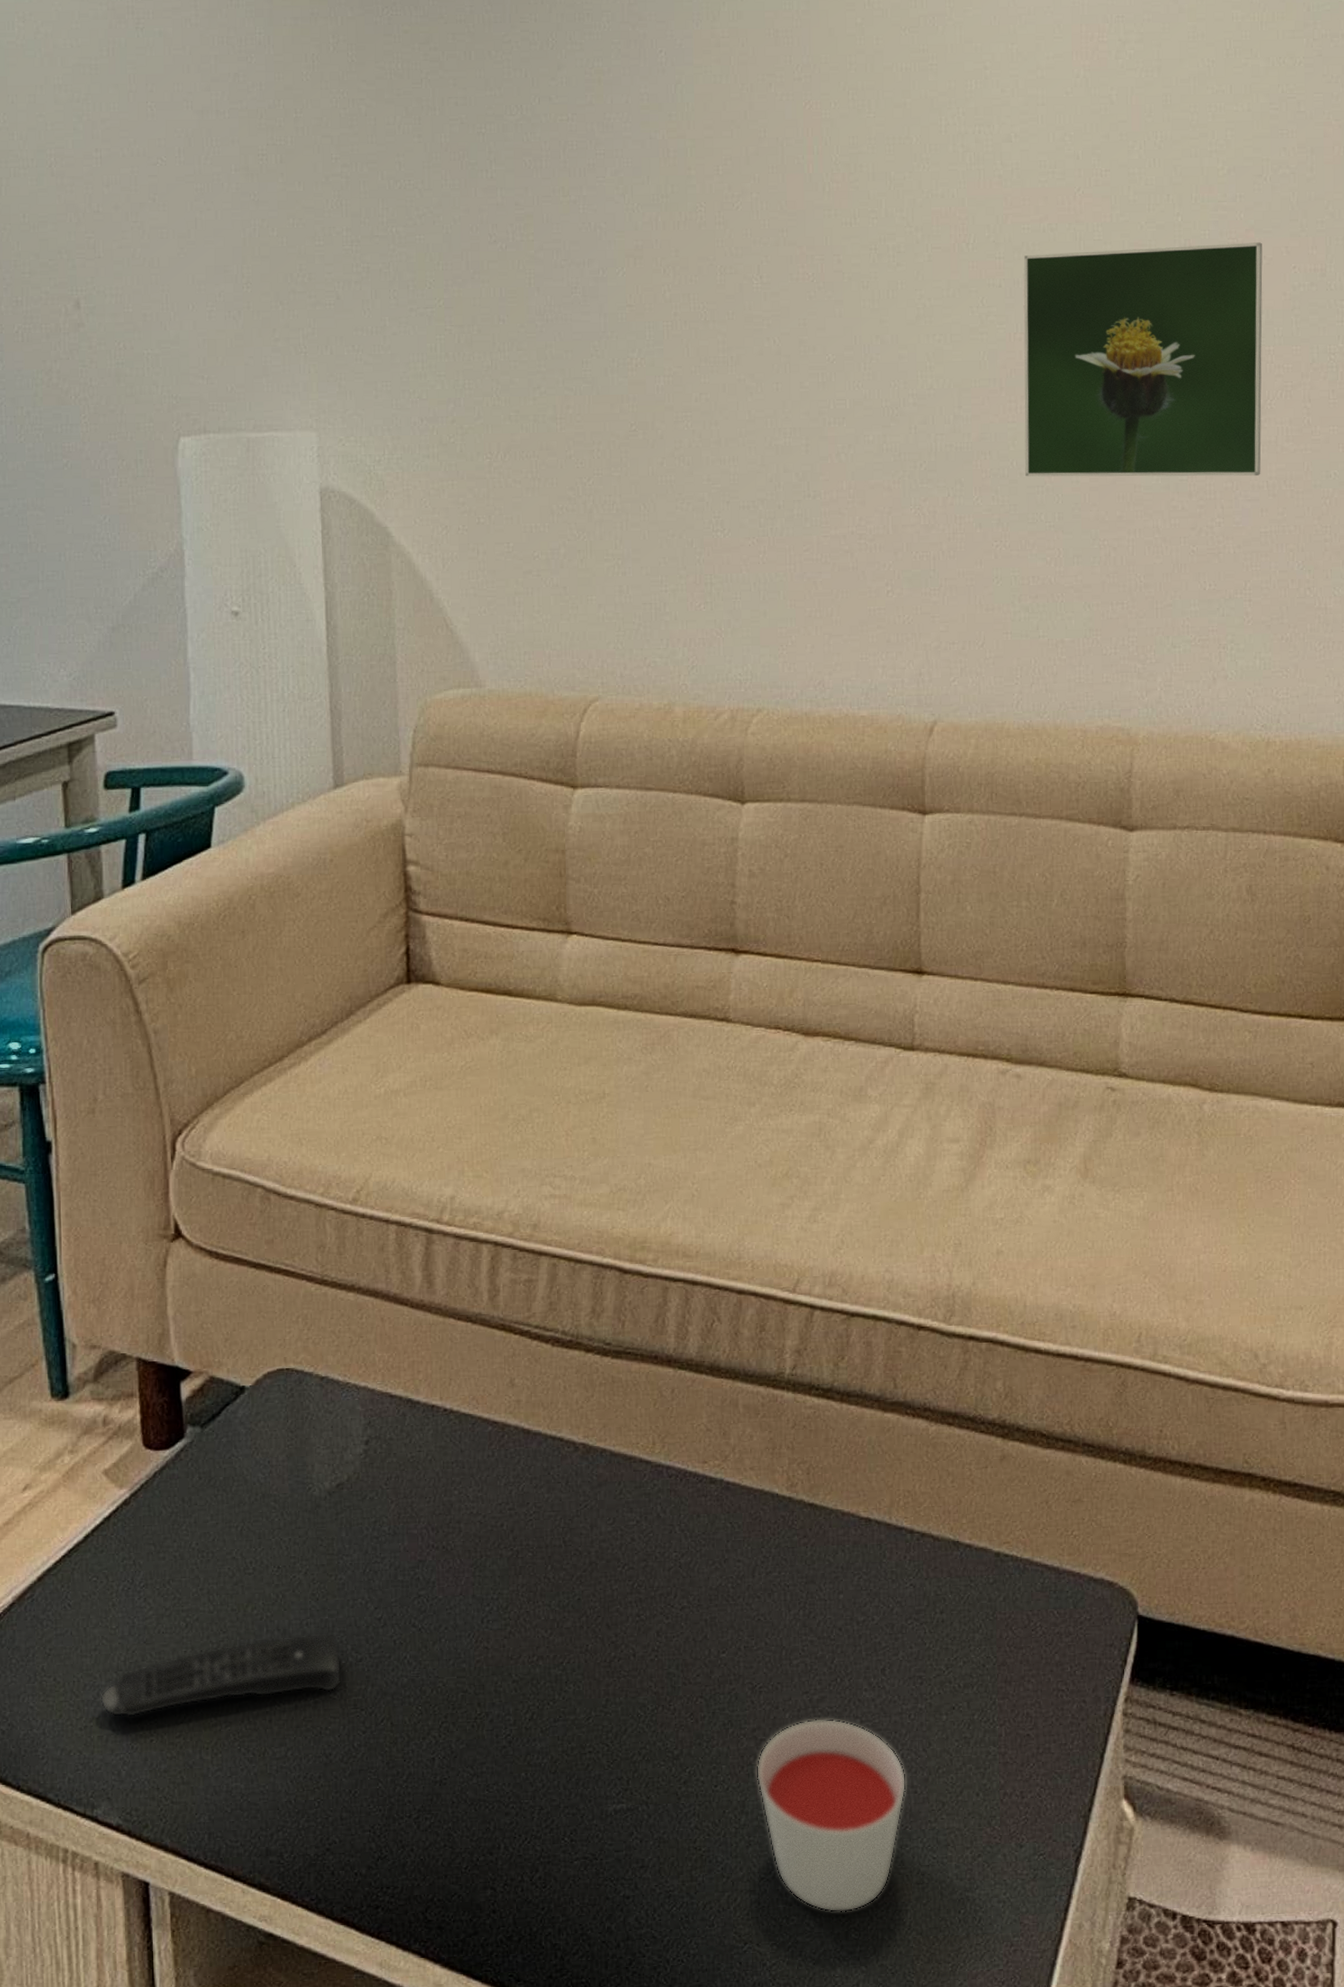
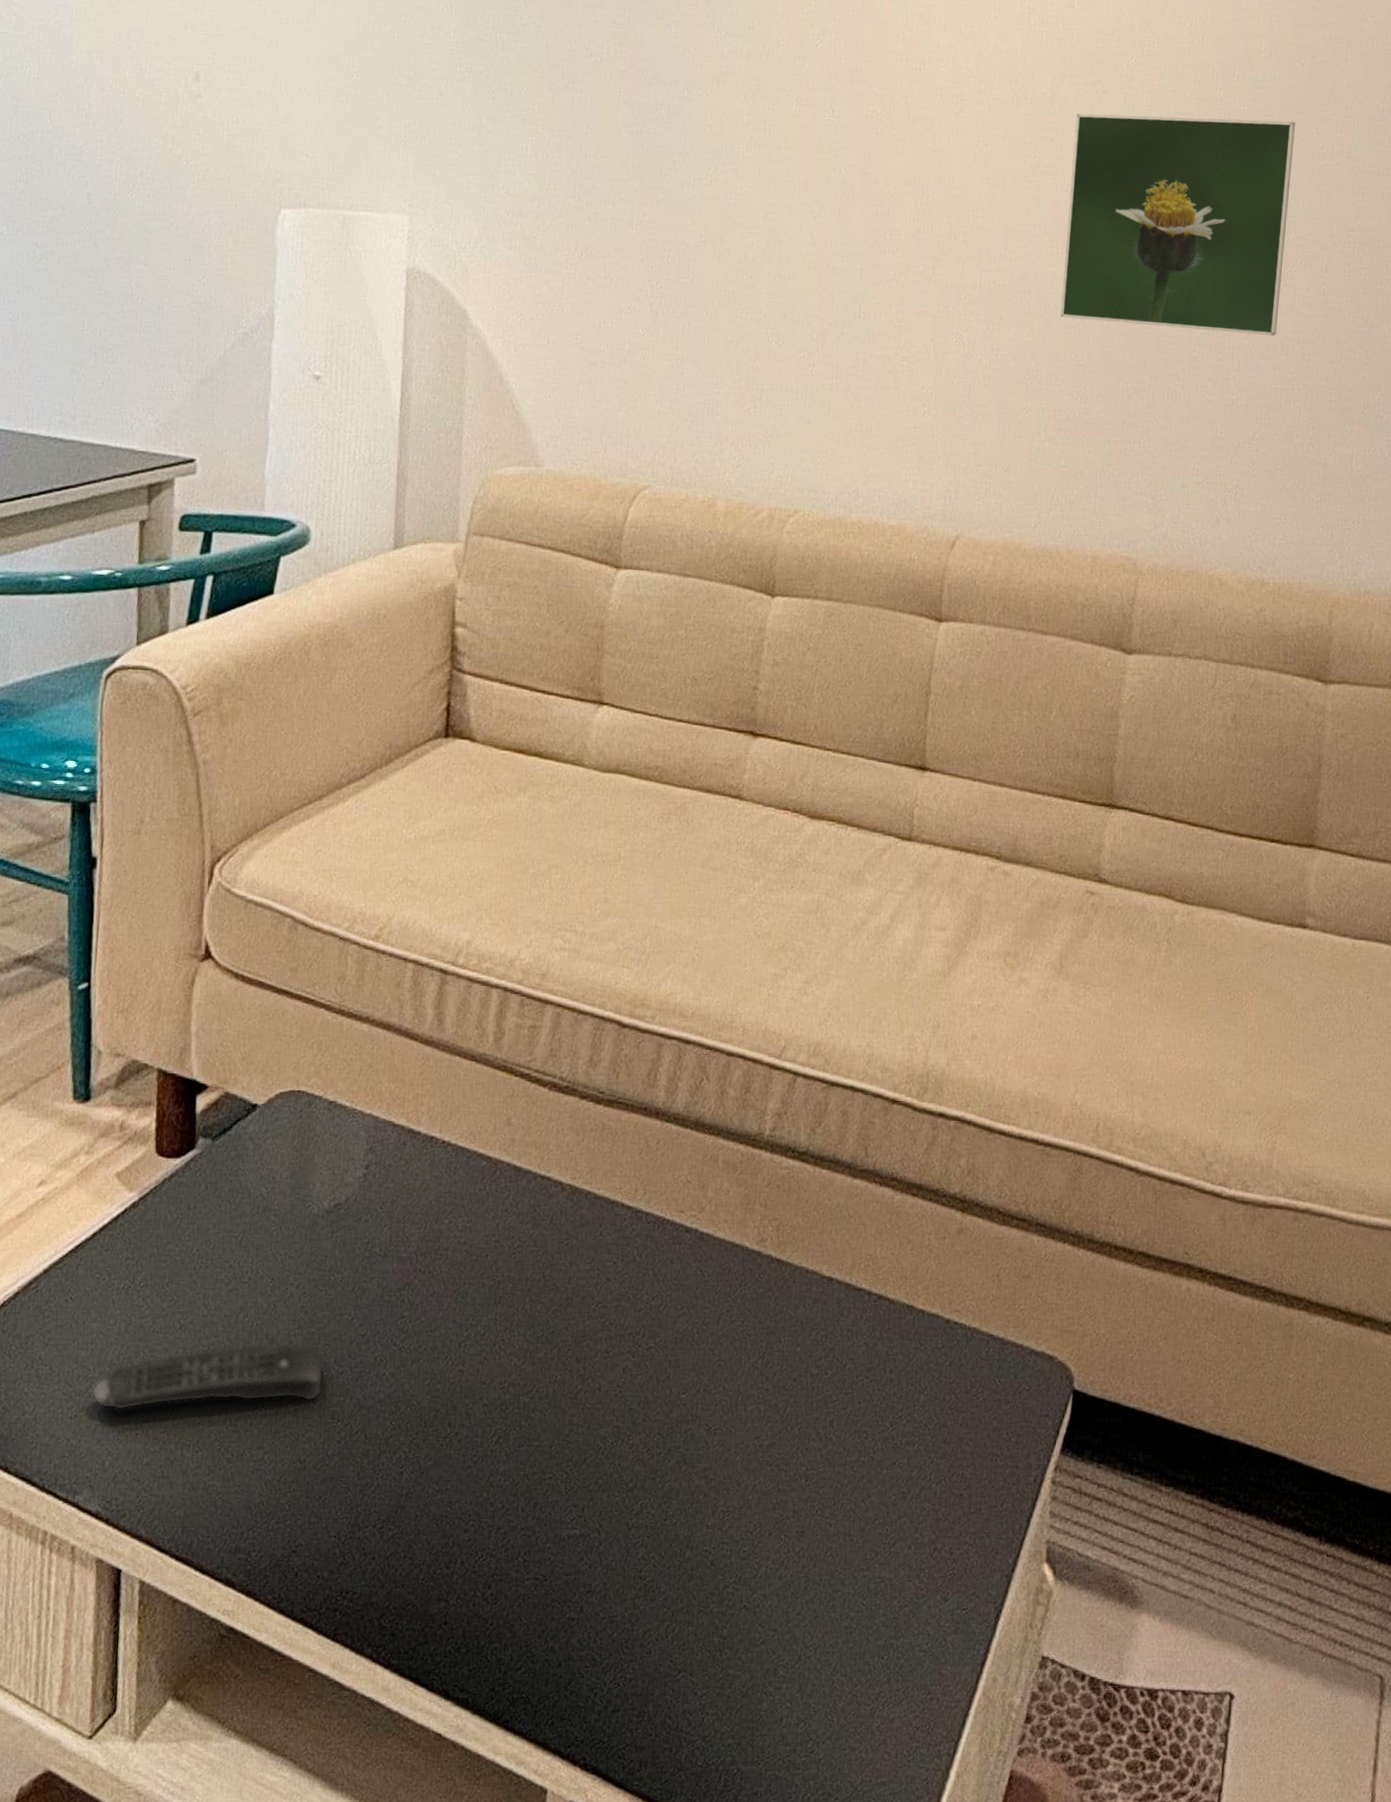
candle: present [756,1718,907,1913] -> none [703,1463,844,1650]

